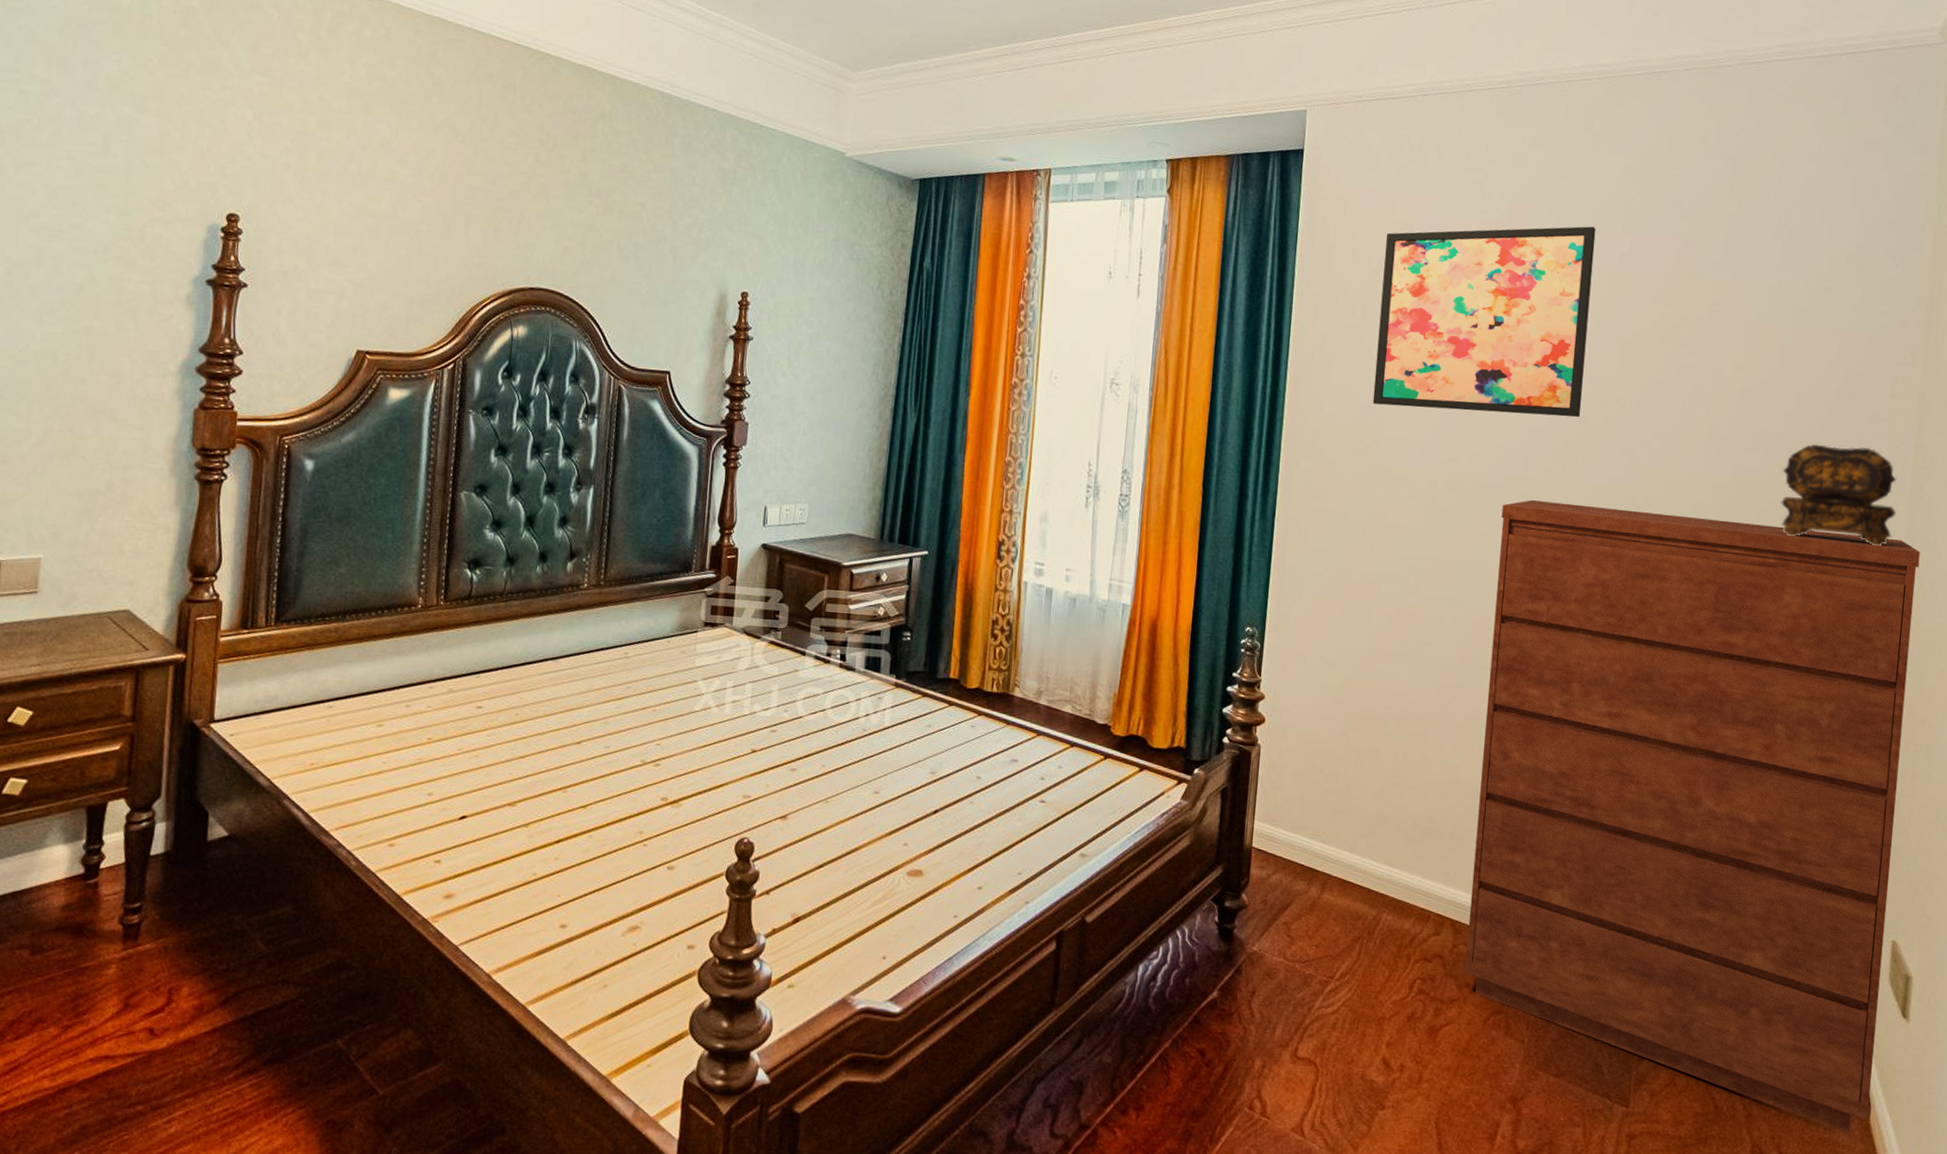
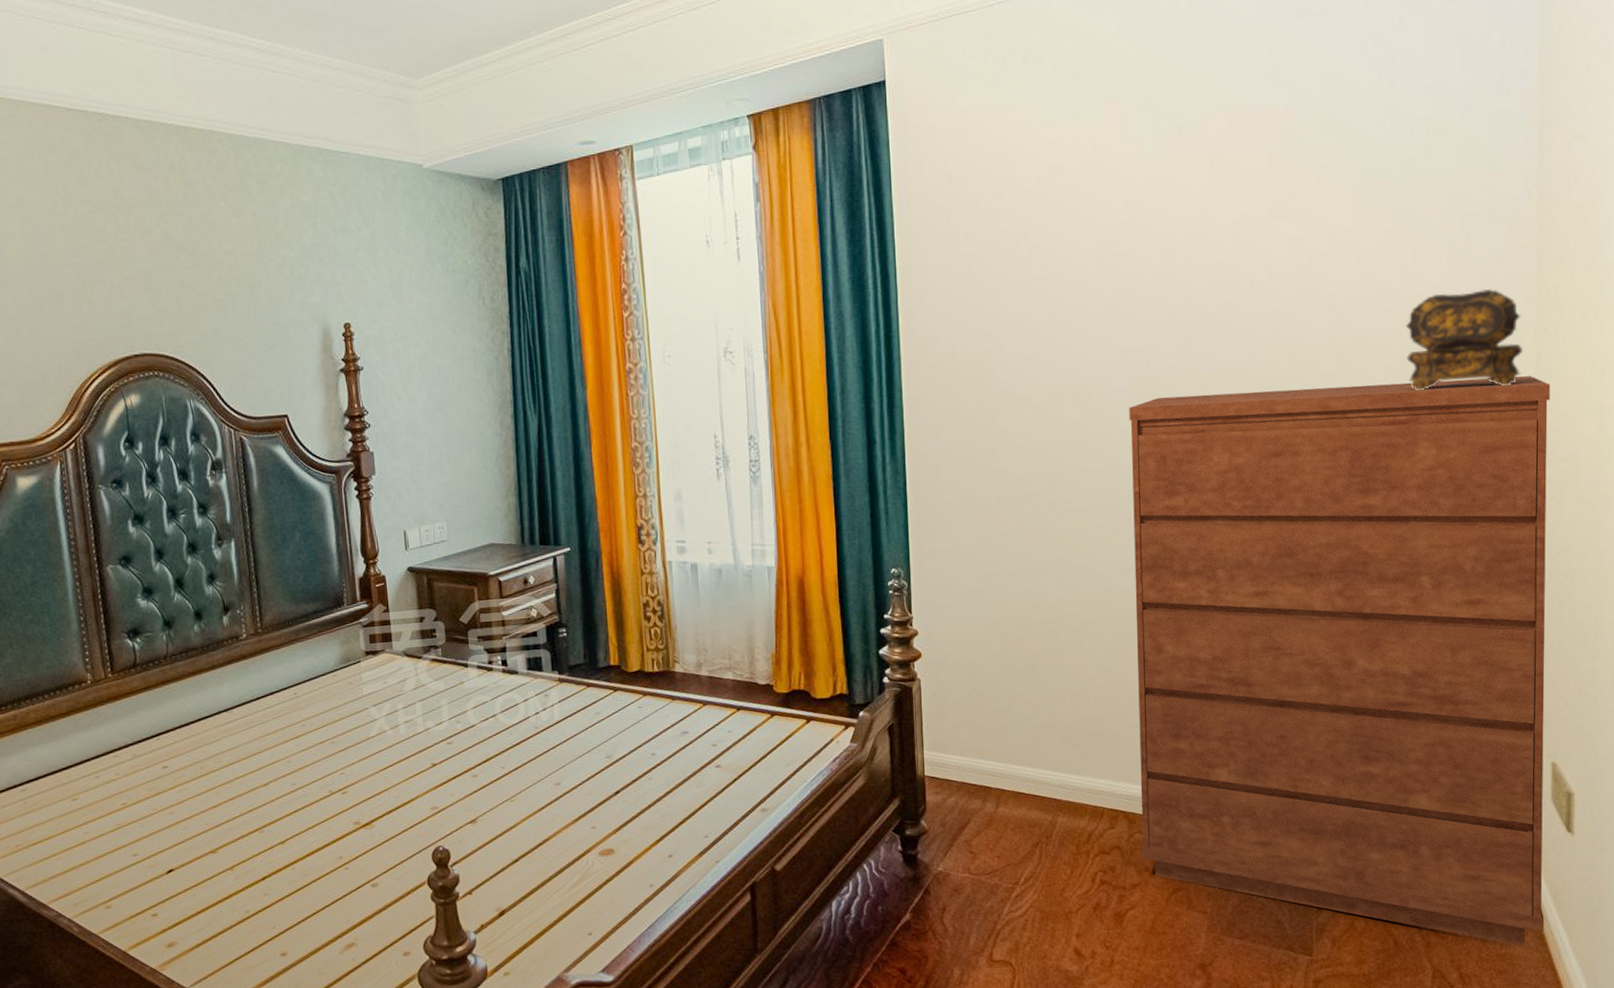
wall art: present [1372,226,1596,418] -> none [980,110,1197,329]

